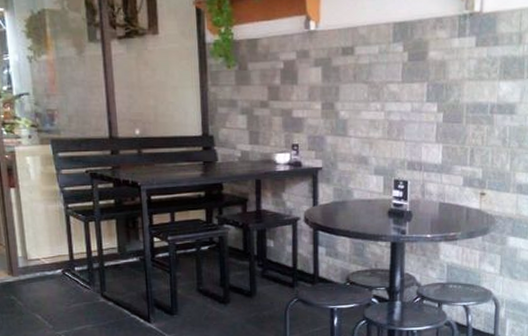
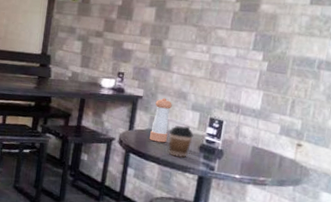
pepper shaker: none [336,165,355,214] -> present [149,97,172,143]
coffee cup: none [355,192,380,226] -> present [168,126,194,158]

